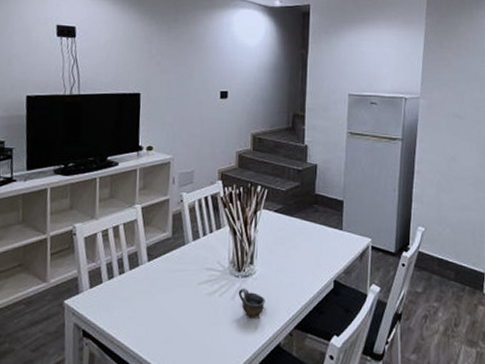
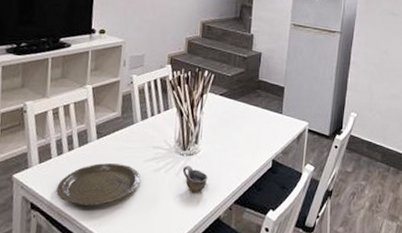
plate: none [108,286,194,332] -> present [56,162,140,205]

